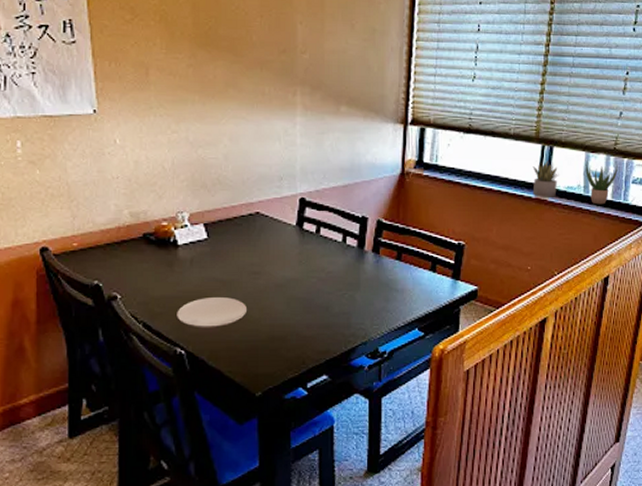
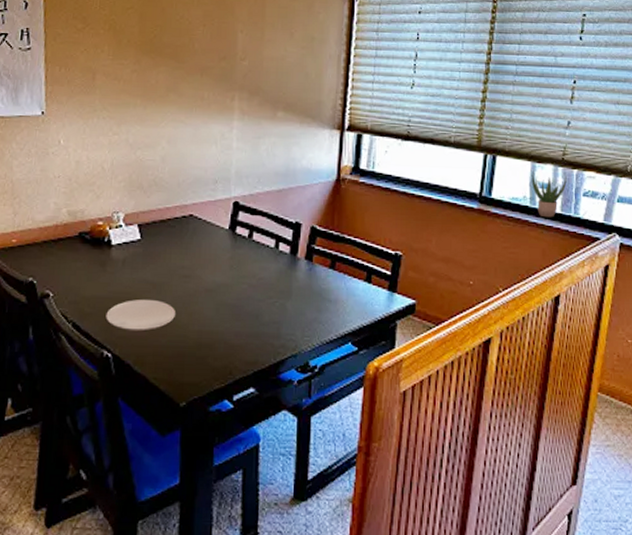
succulent plant: present [532,160,559,197] -> none [474,170,503,208]

